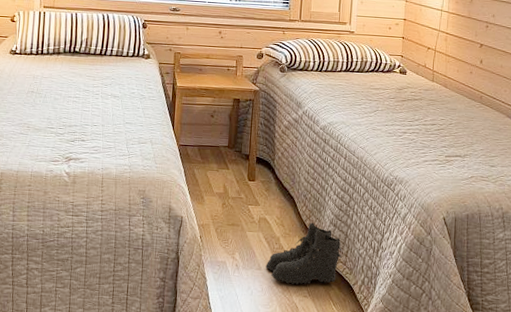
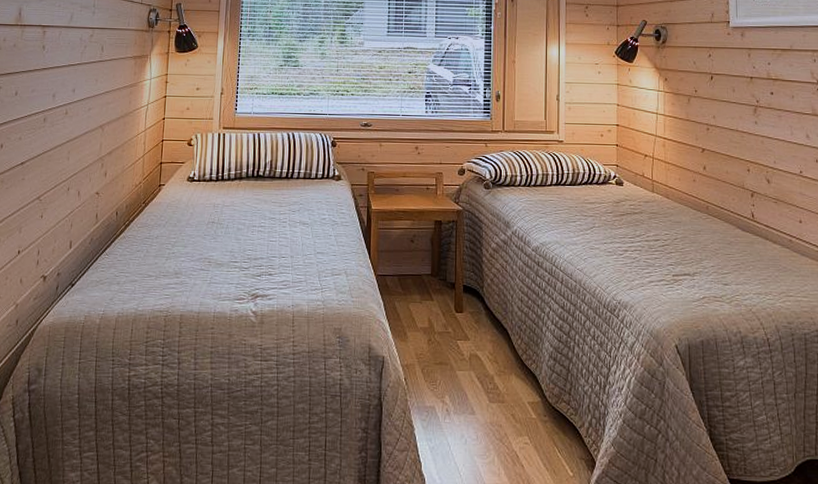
boots: present [265,222,342,285] -> none [480,357,565,430]

